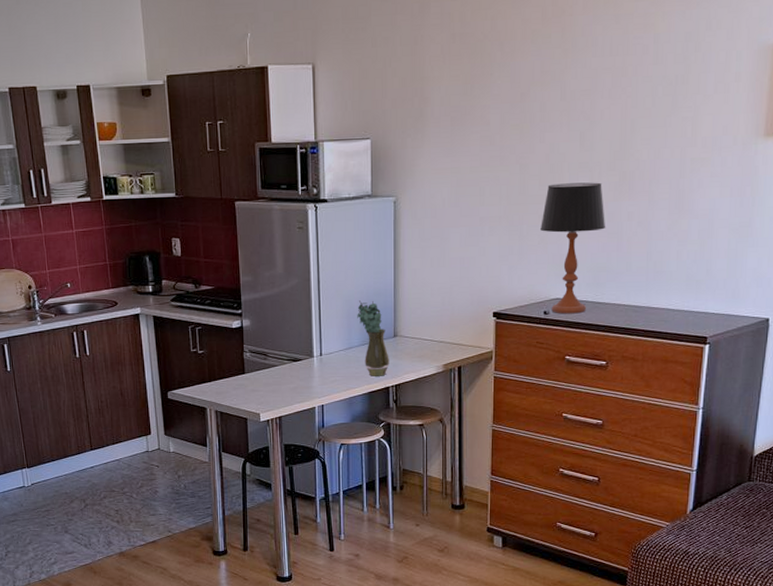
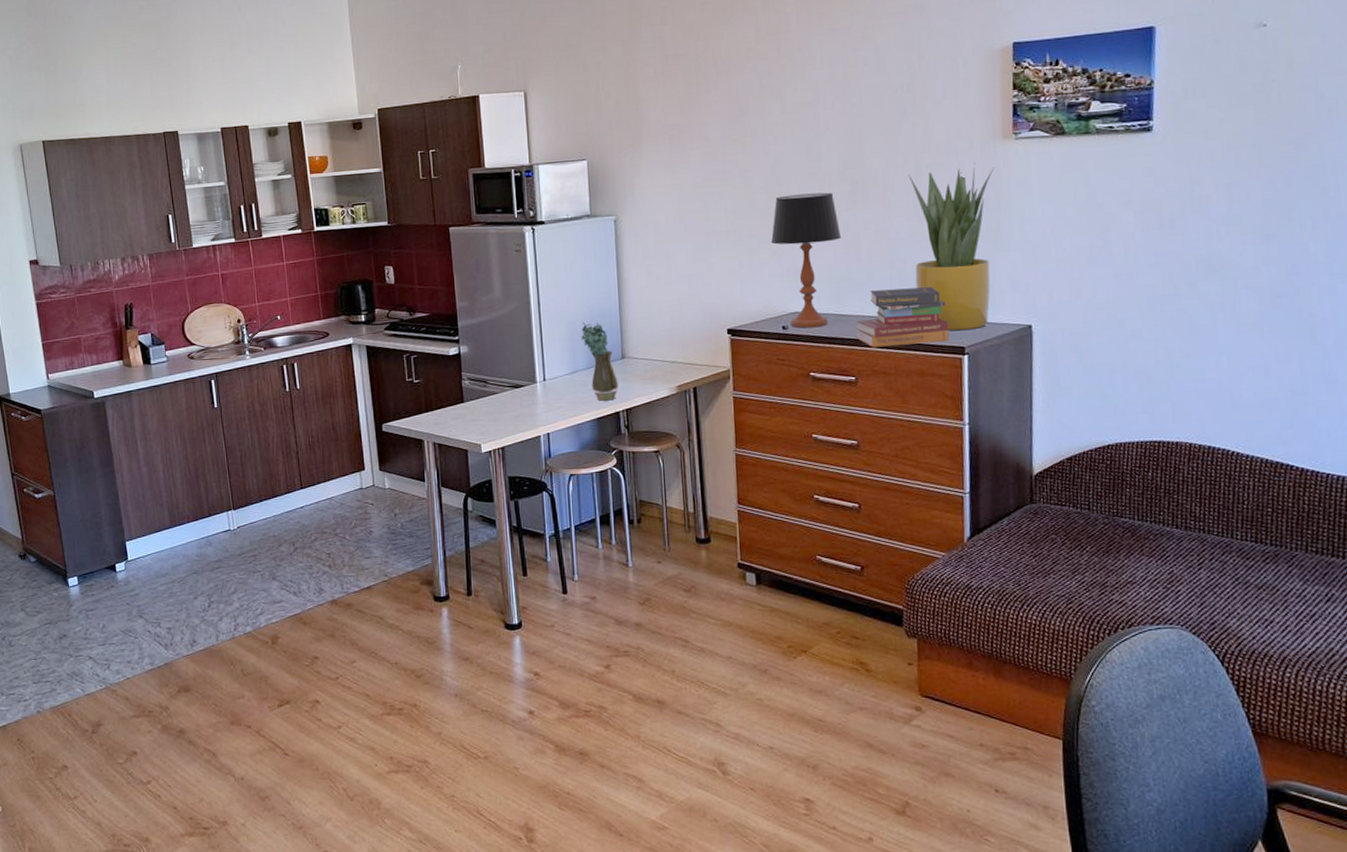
books: none [610,279,696,335] -> present [855,287,949,348]
planter: none [668,157,753,322] -> present [908,161,994,331]

